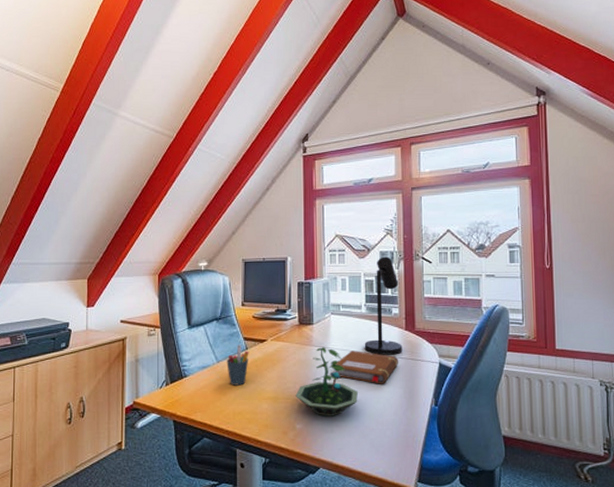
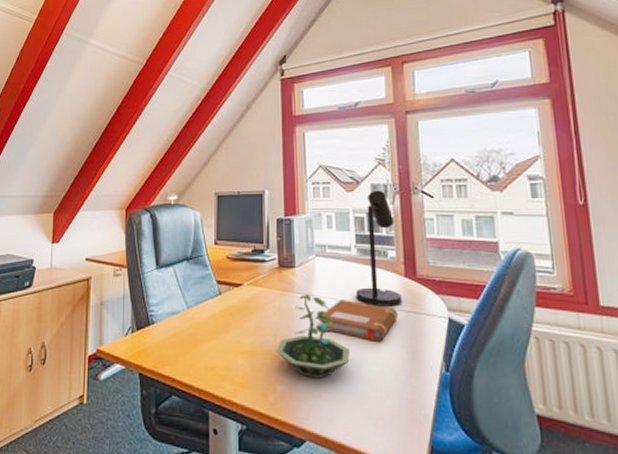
pen holder: present [226,344,249,386] -> none [198,288,223,336]

